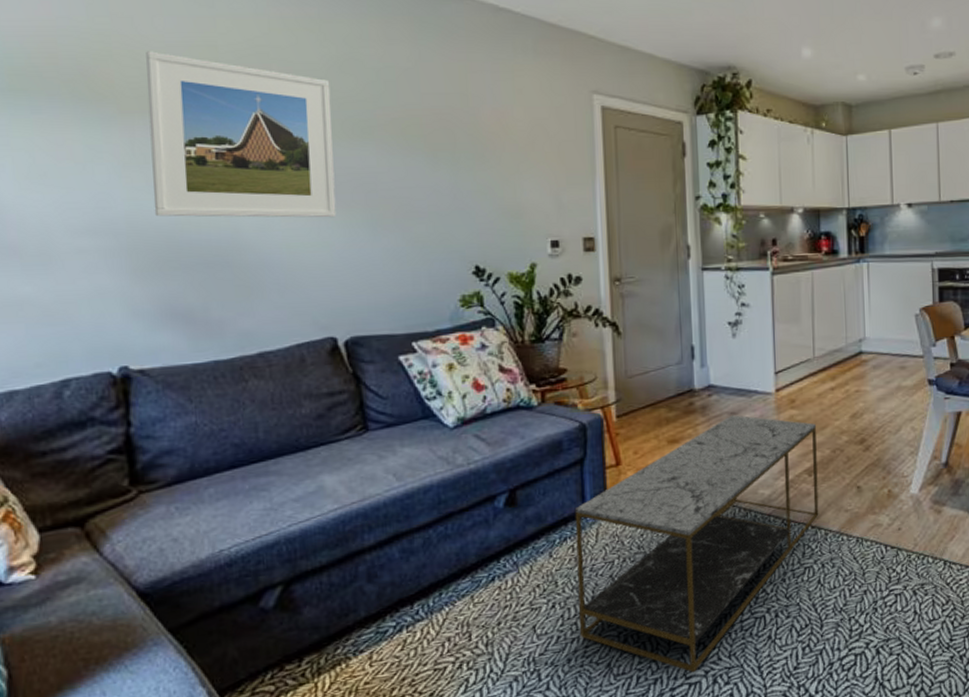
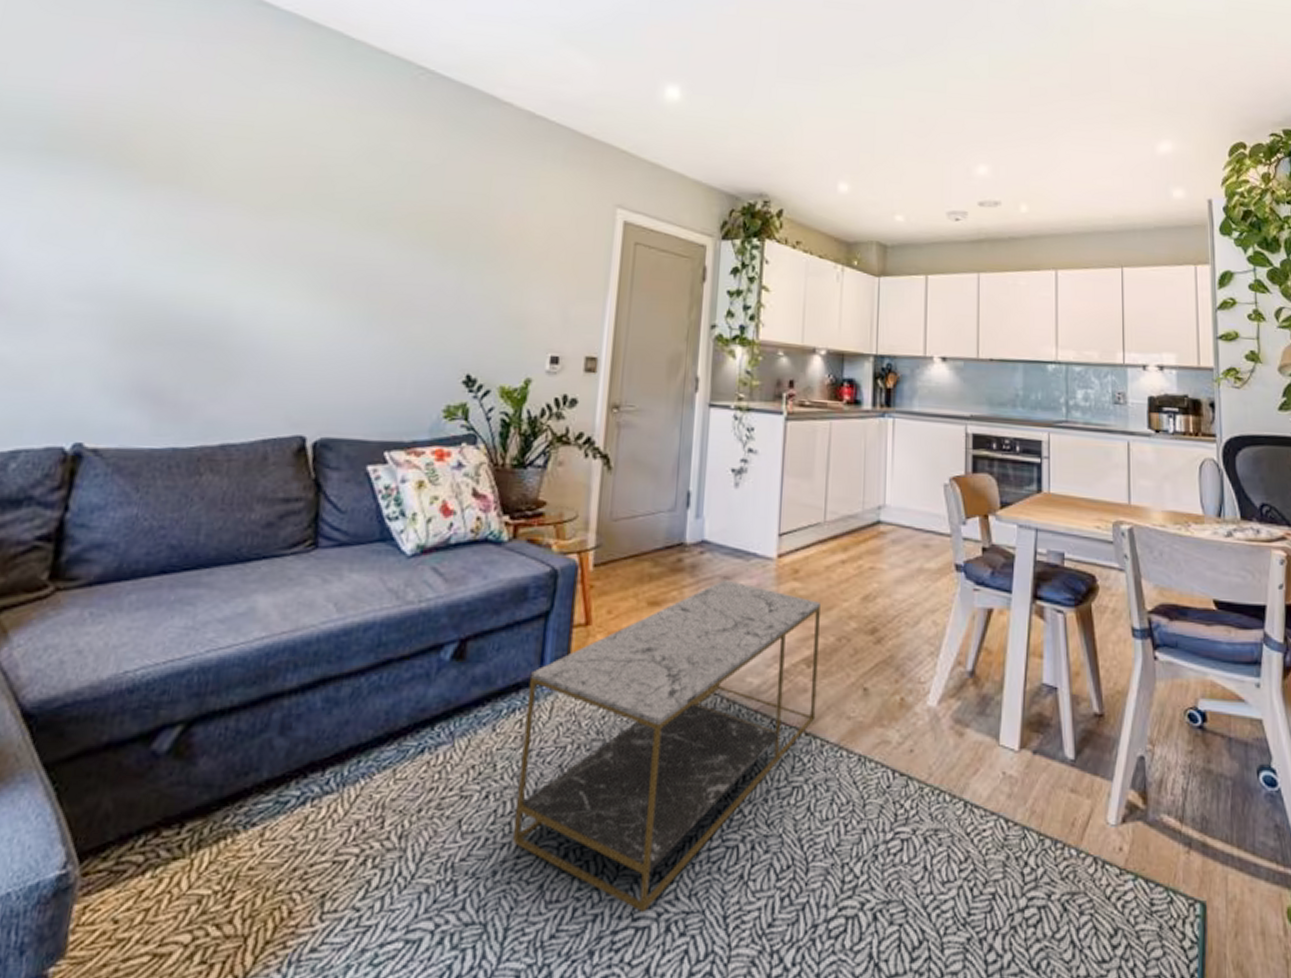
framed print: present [146,51,337,218] -> none [152,125,355,308]

